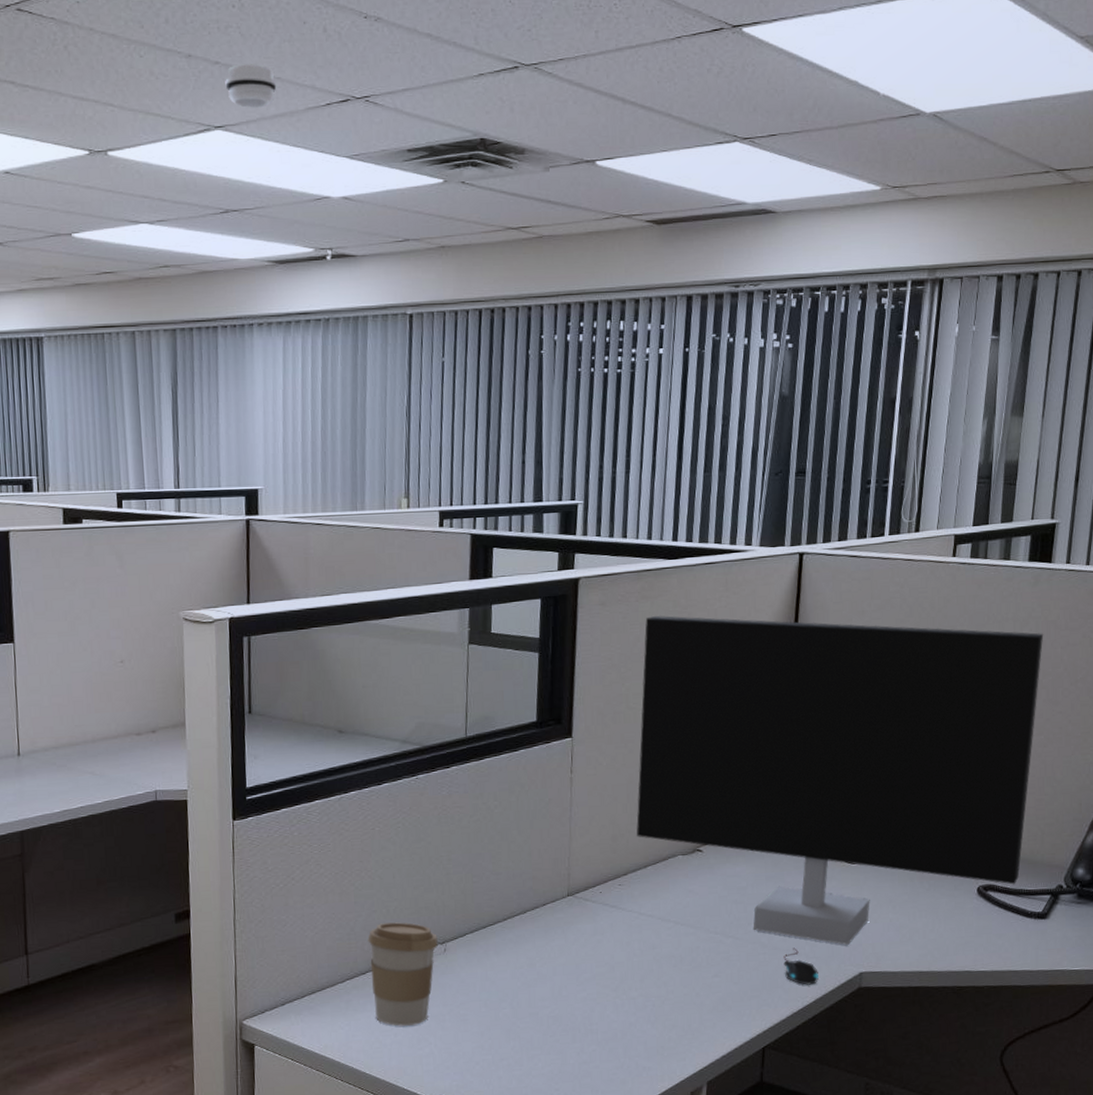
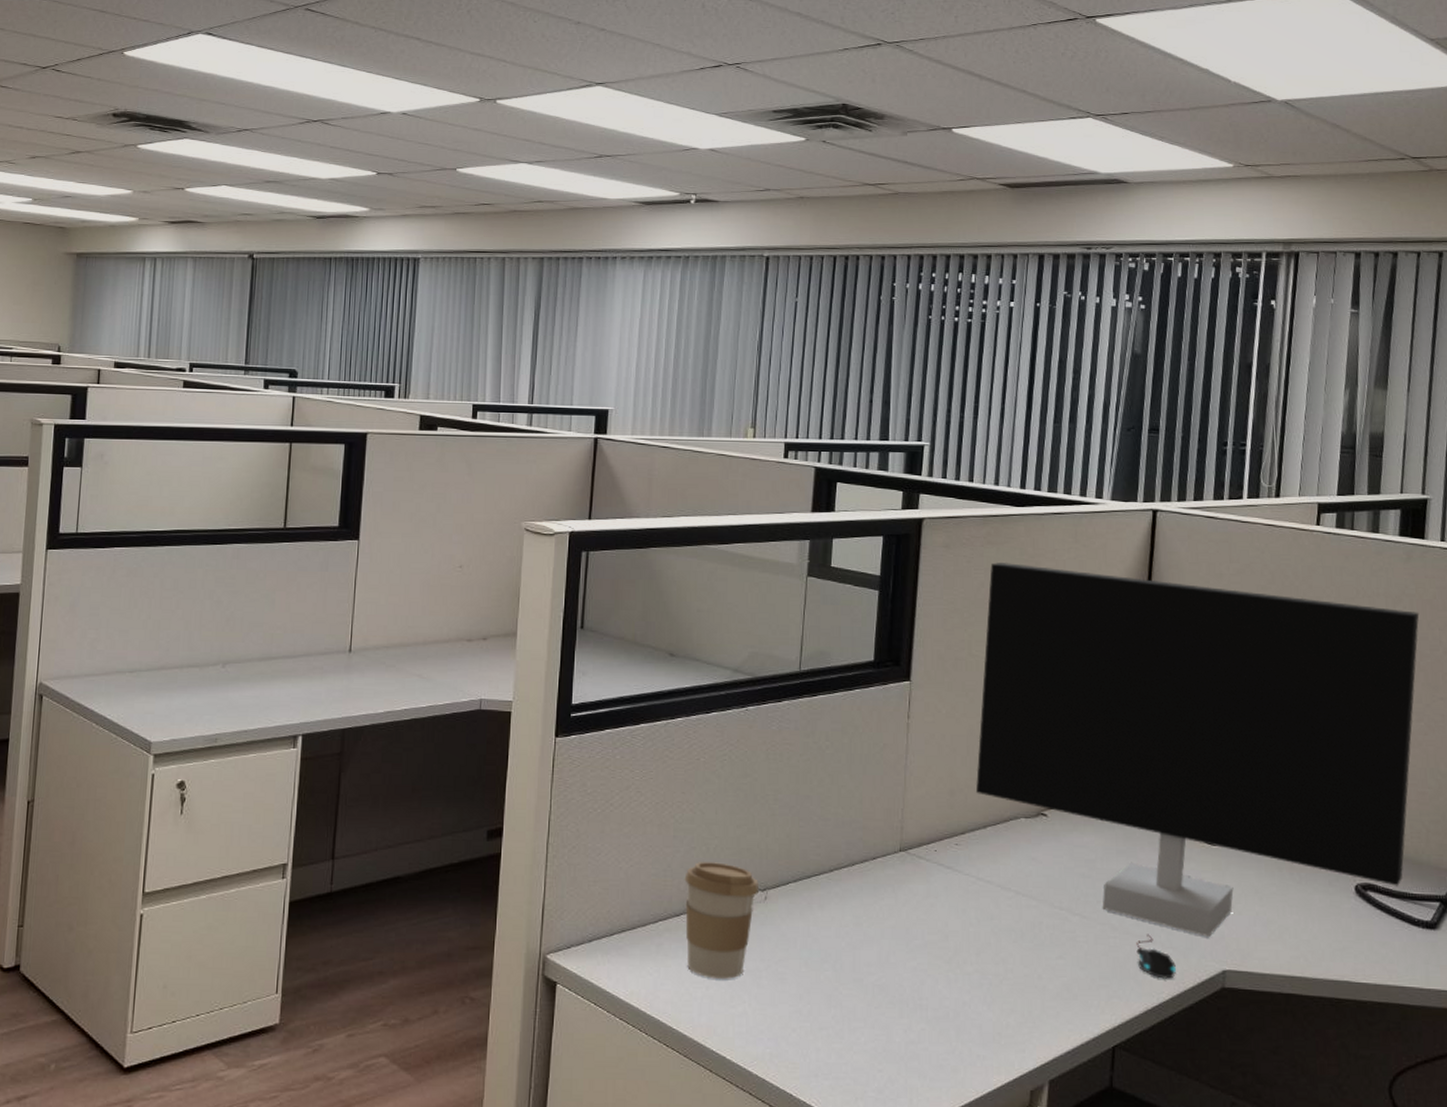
smoke detector: present [225,64,277,108] -> none [609,32,656,69]

